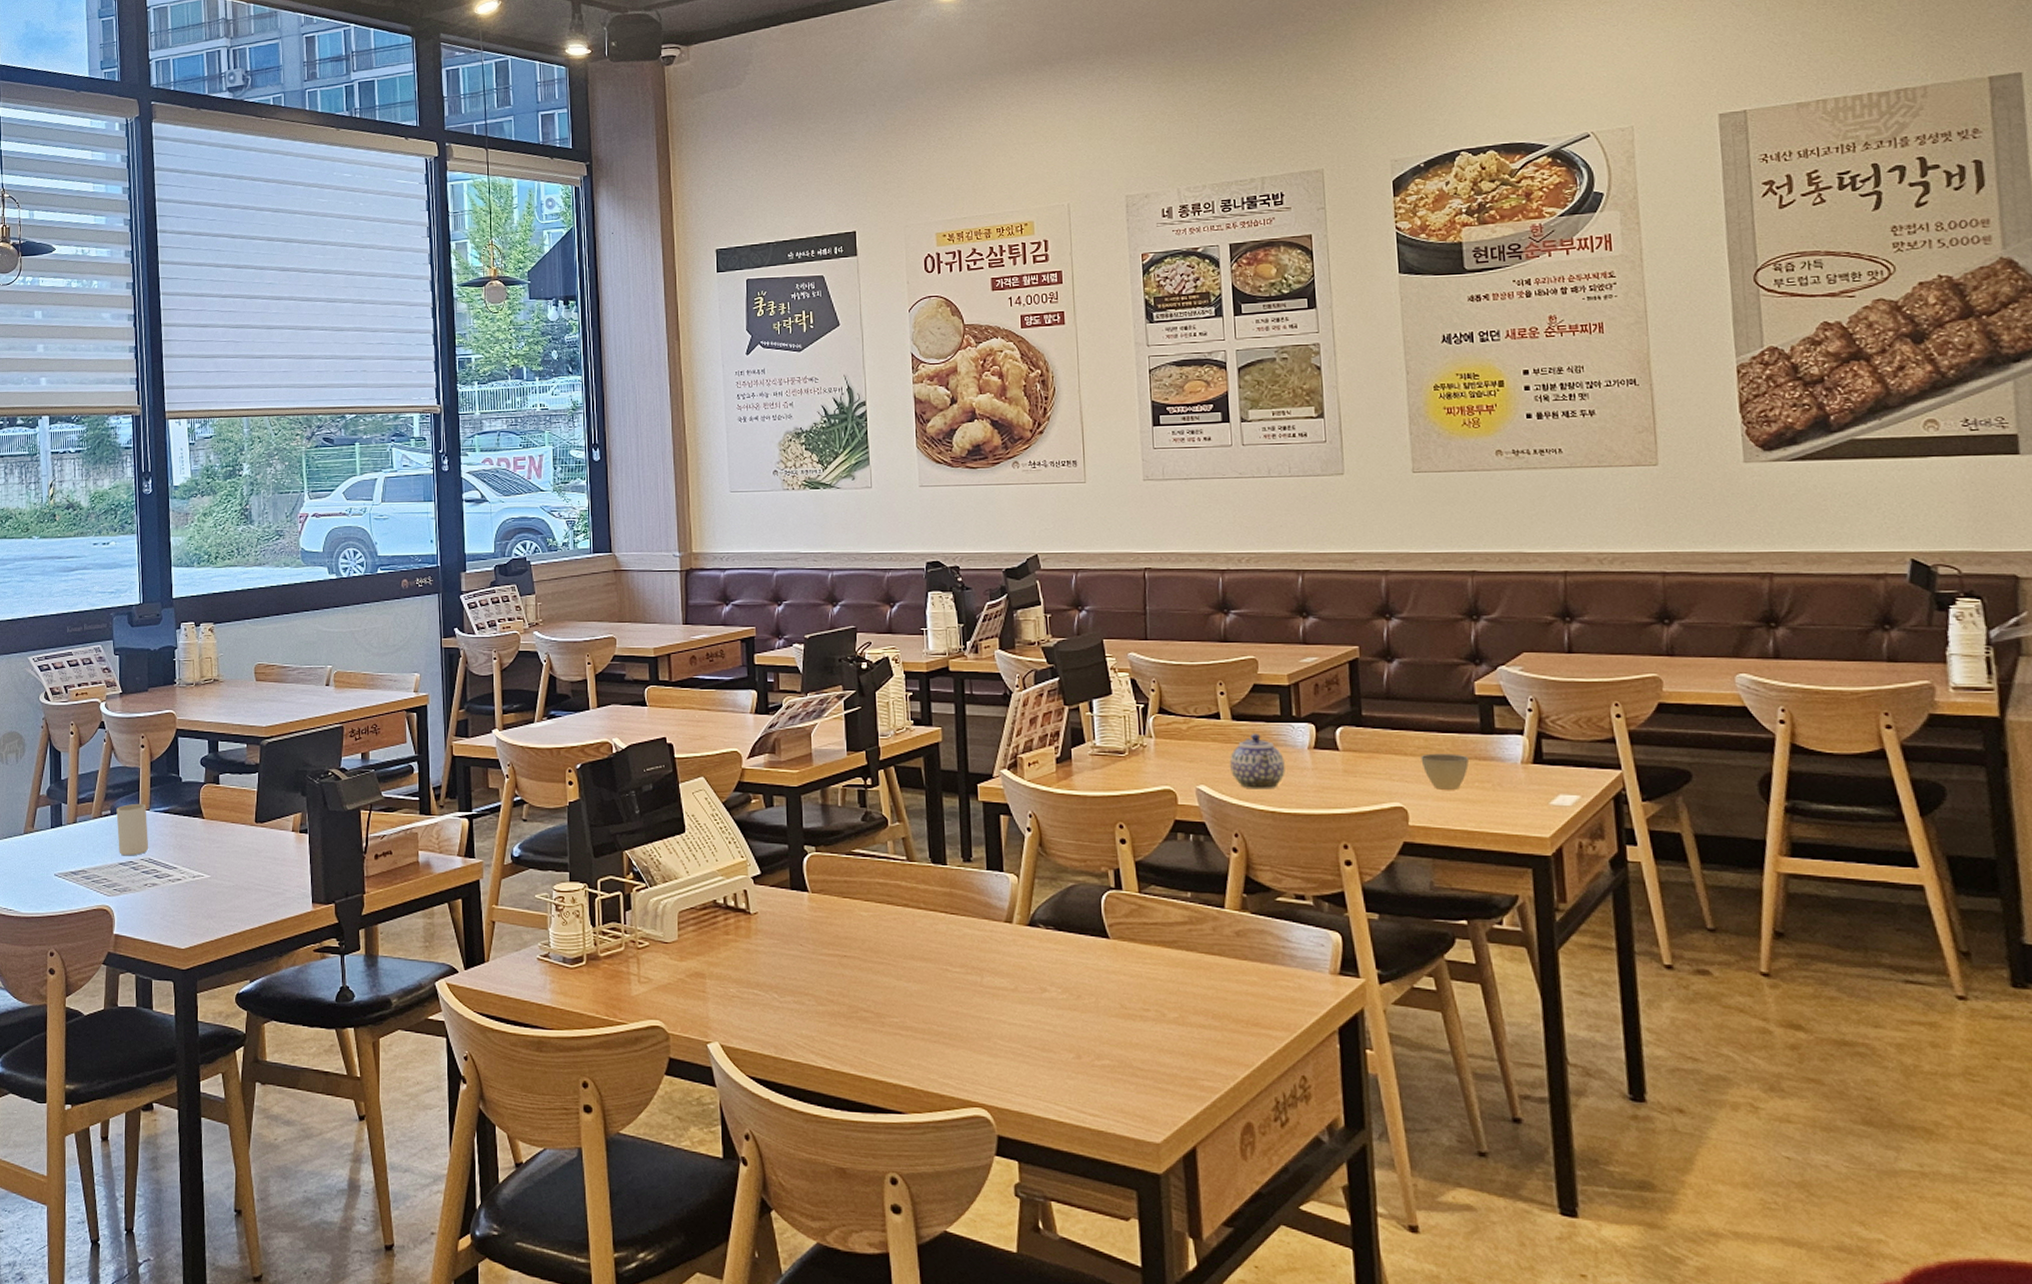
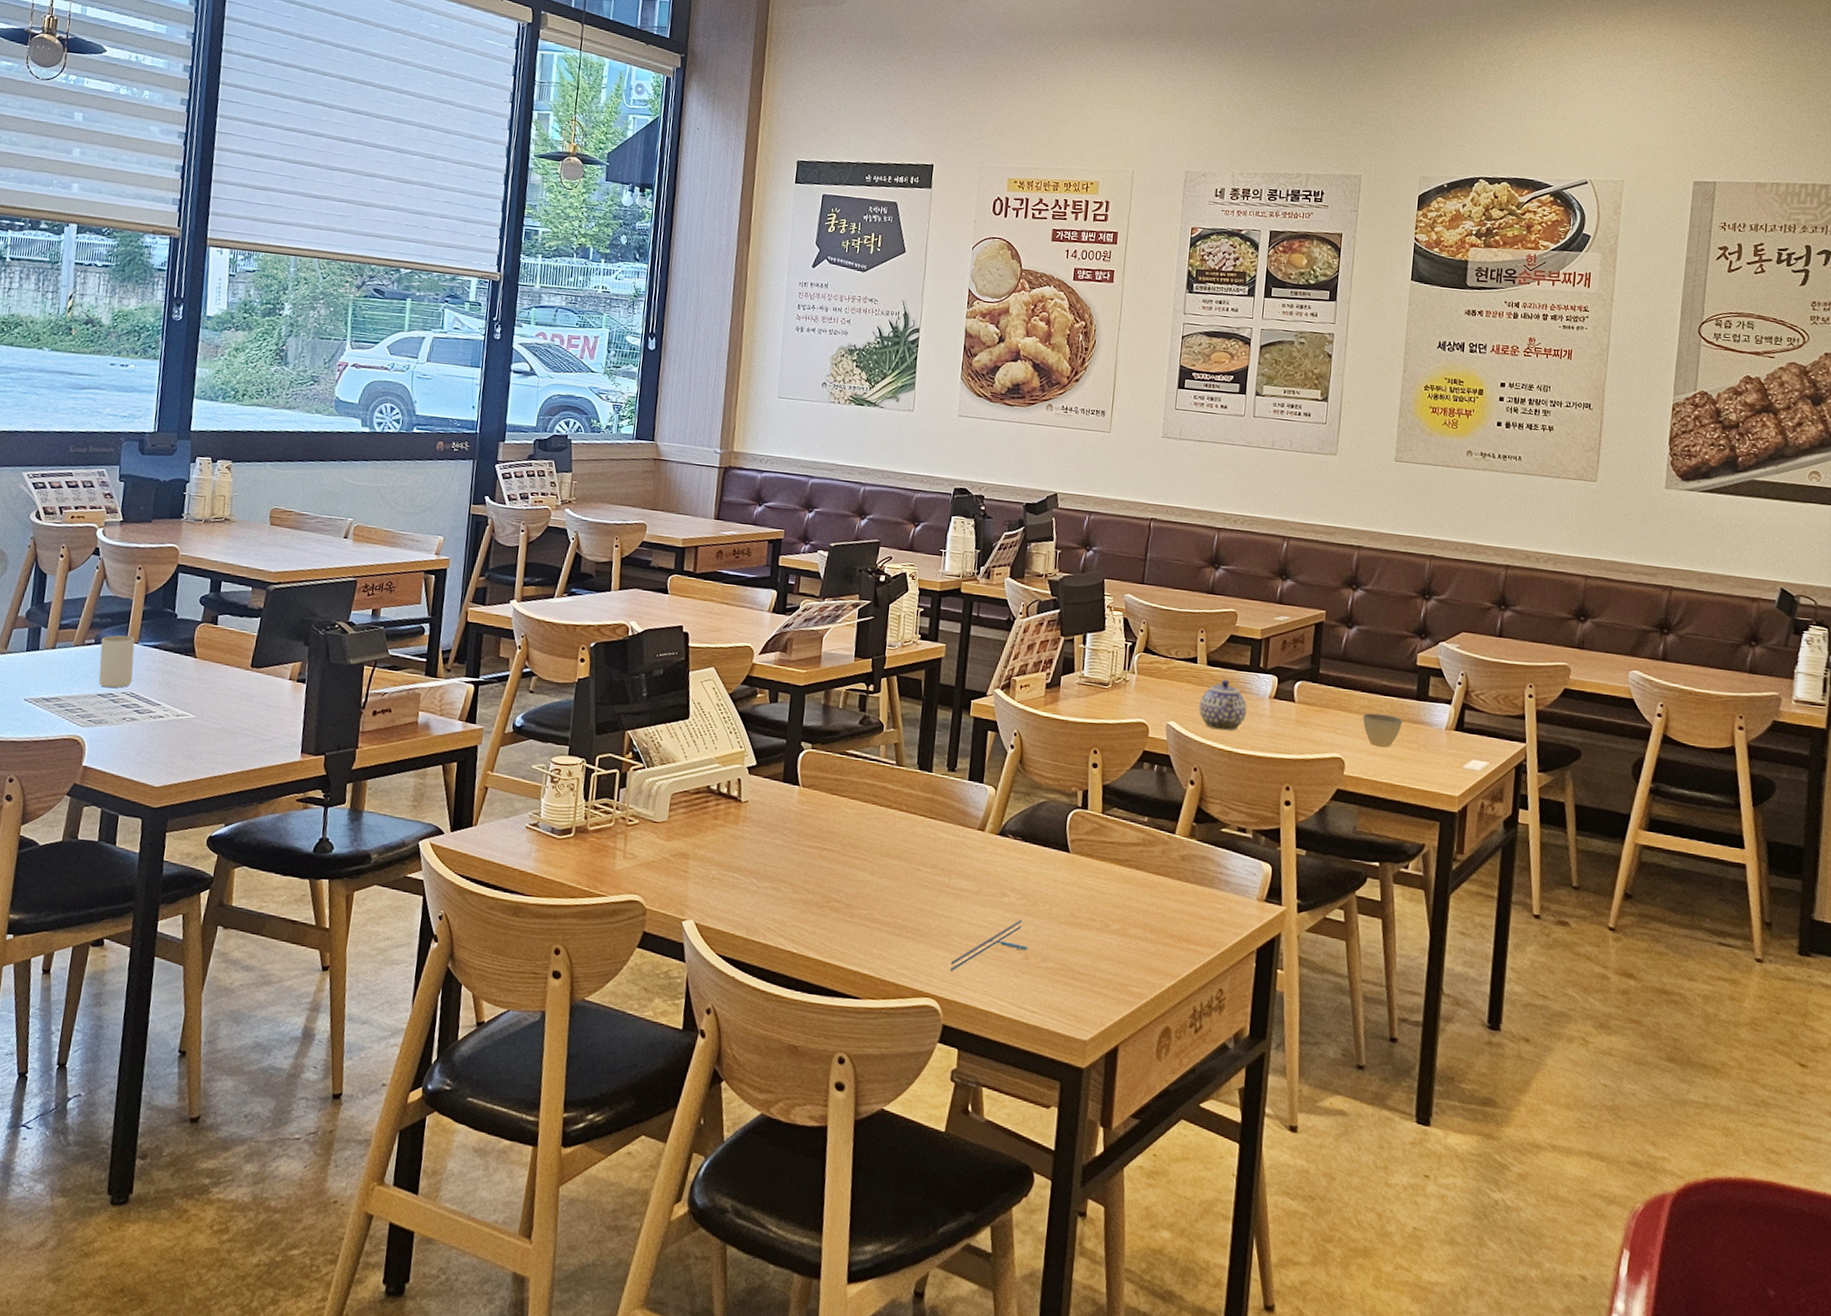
chopsticks: none [997,1014,1079,1077] -> present [950,919,1028,971]

